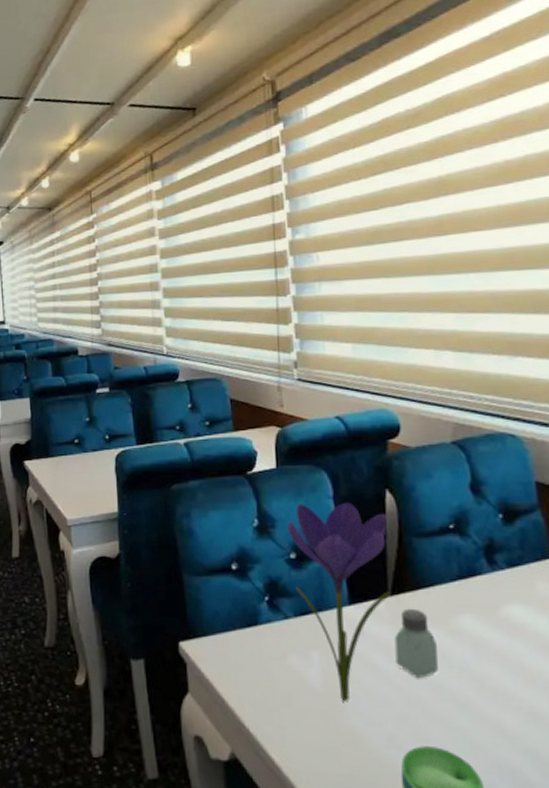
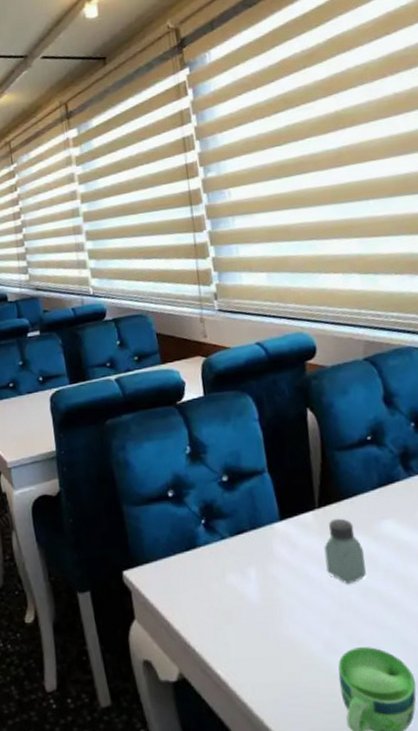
flower: present [287,502,391,702] -> none [218,423,318,613]

